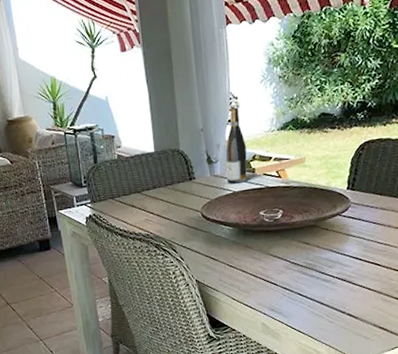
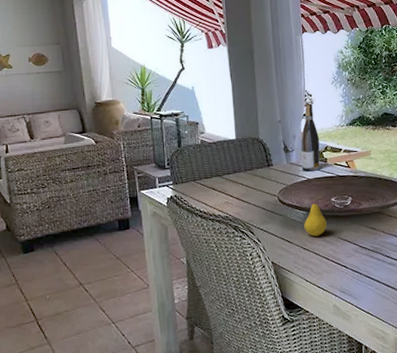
fruit: none [230,211,255,253] -> present [304,197,327,237]

